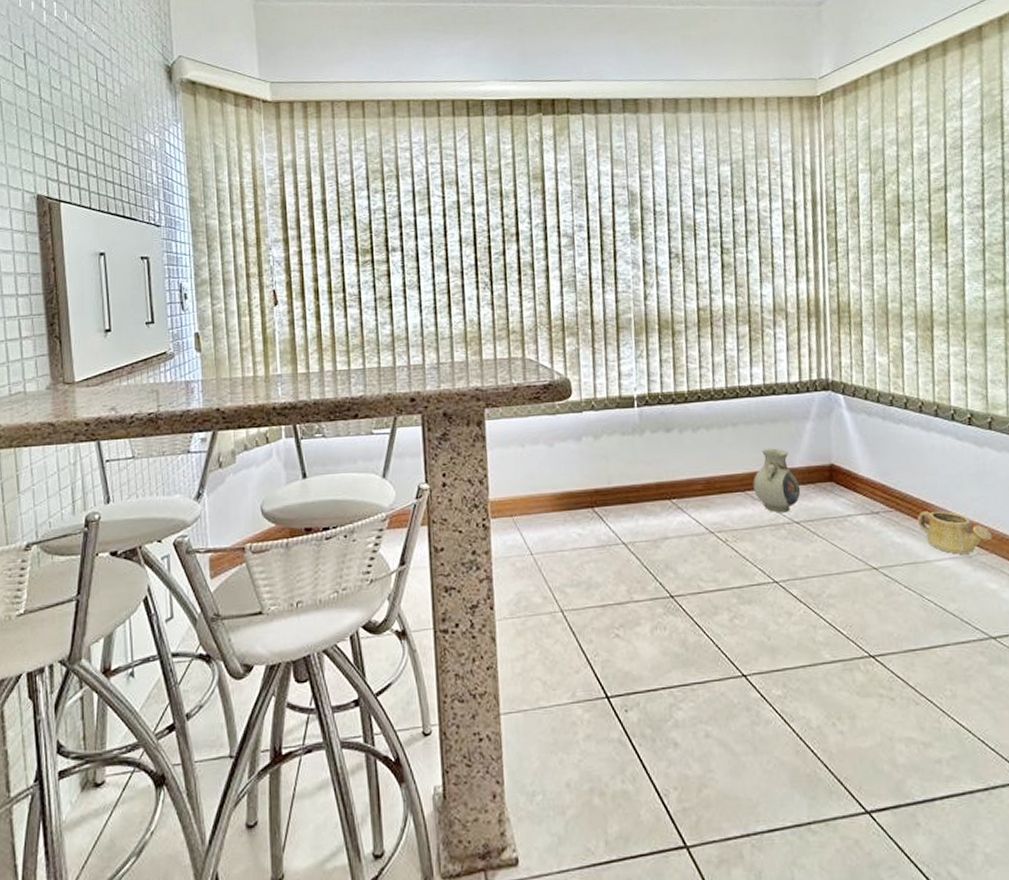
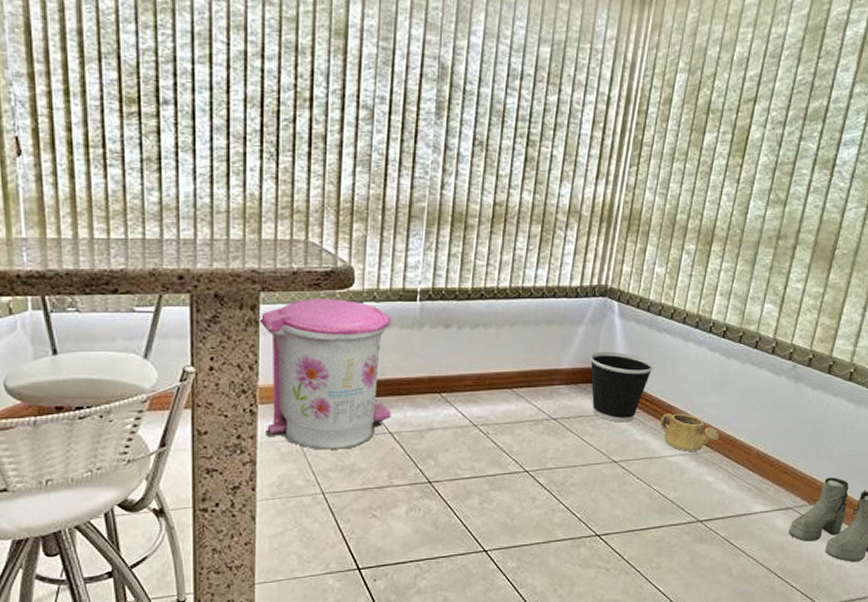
trash can: none [485,410,623,564] -> present [259,299,392,450]
vase: present [753,448,801,513] -> none [520,349,563,410]
wastebasket: none [823,446,898,524] -> present [589,351,655,423]

